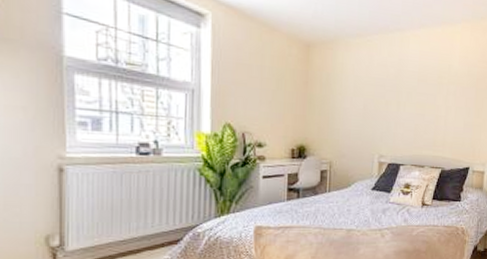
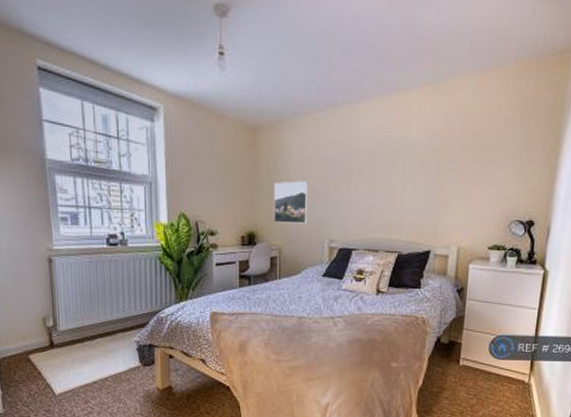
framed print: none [324,97,361,139] -> present [273,181,309,224]

